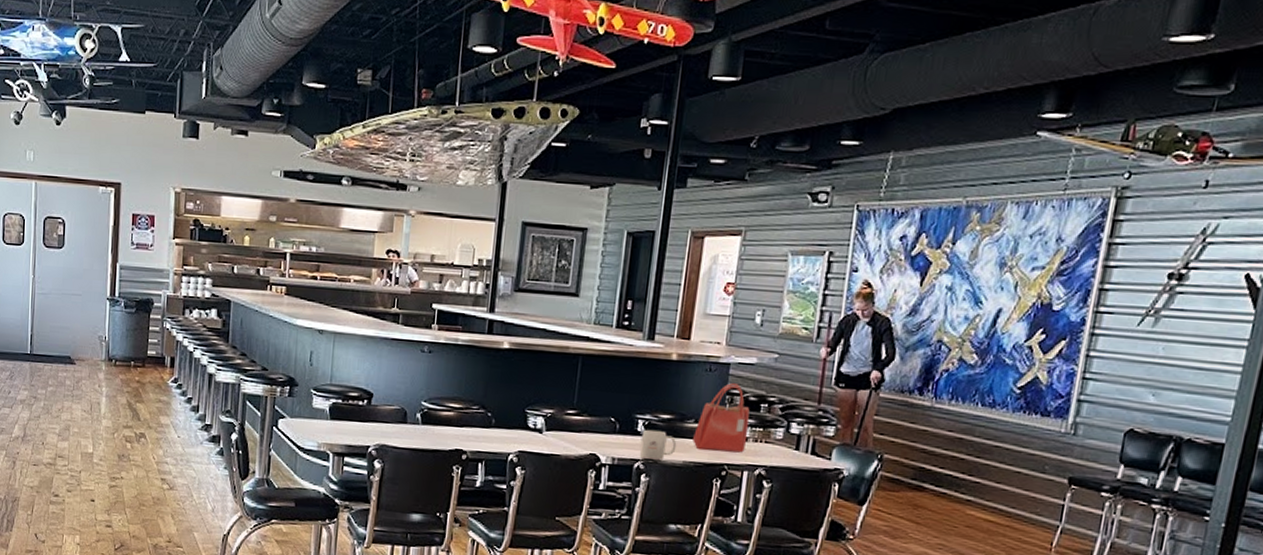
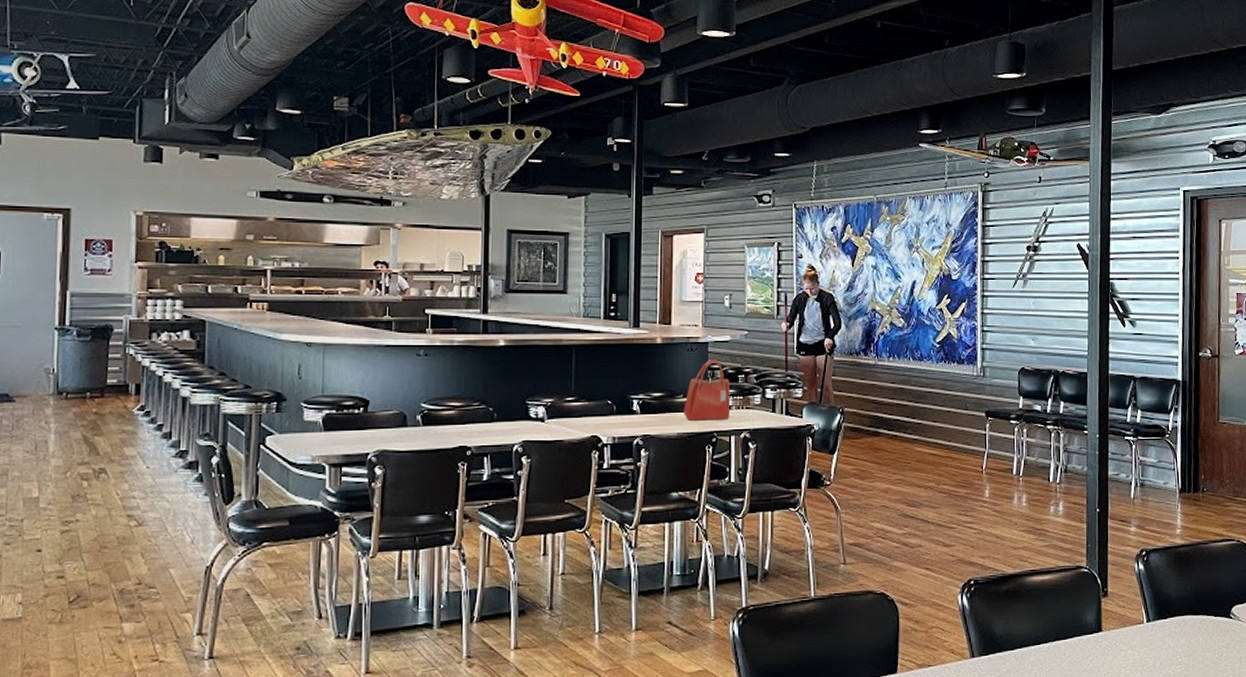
mug: present [639,429,677,460] -> none [637,407,670,435]

